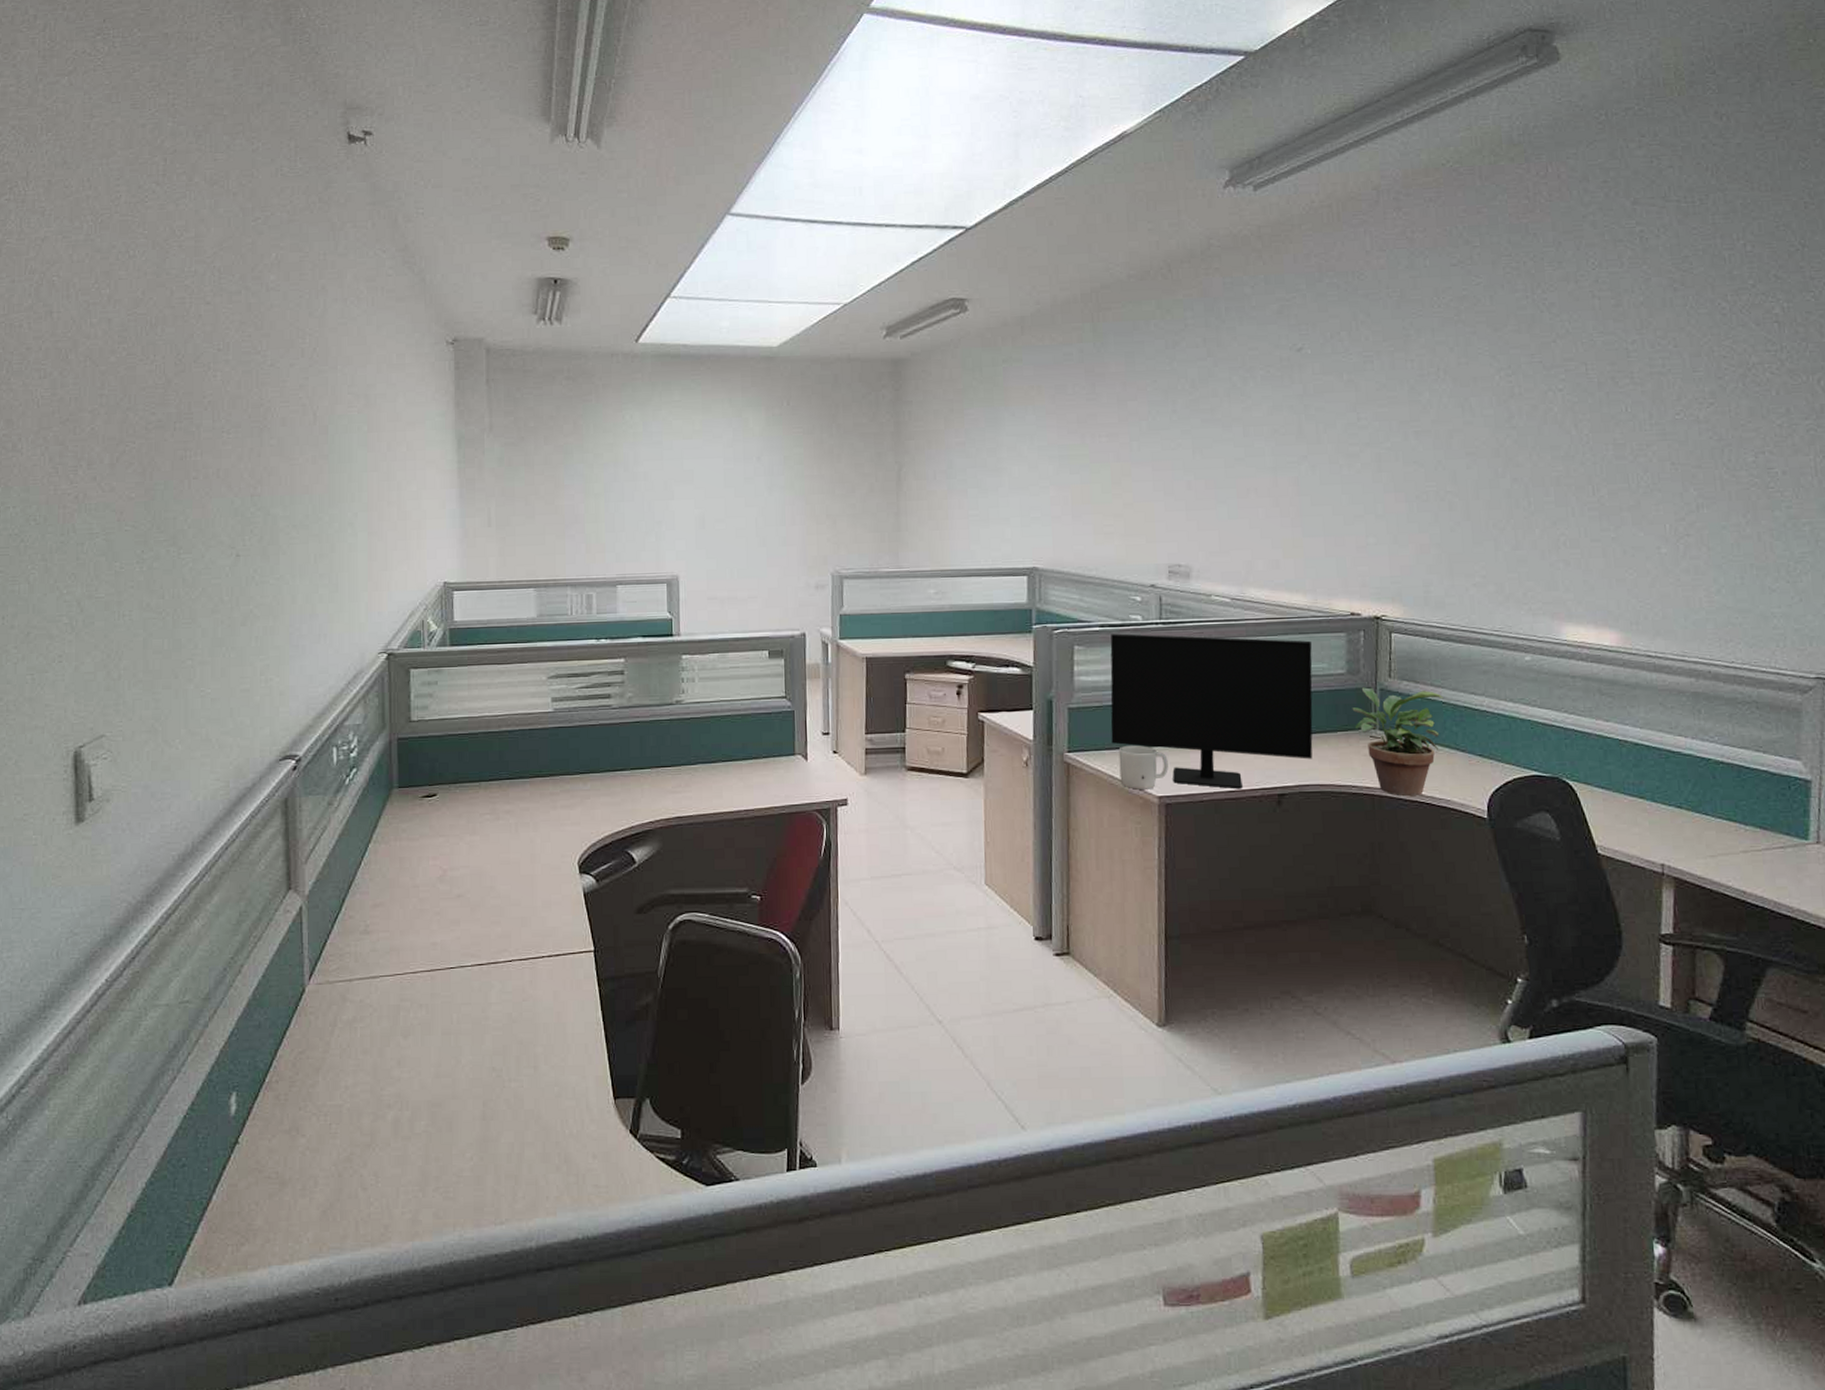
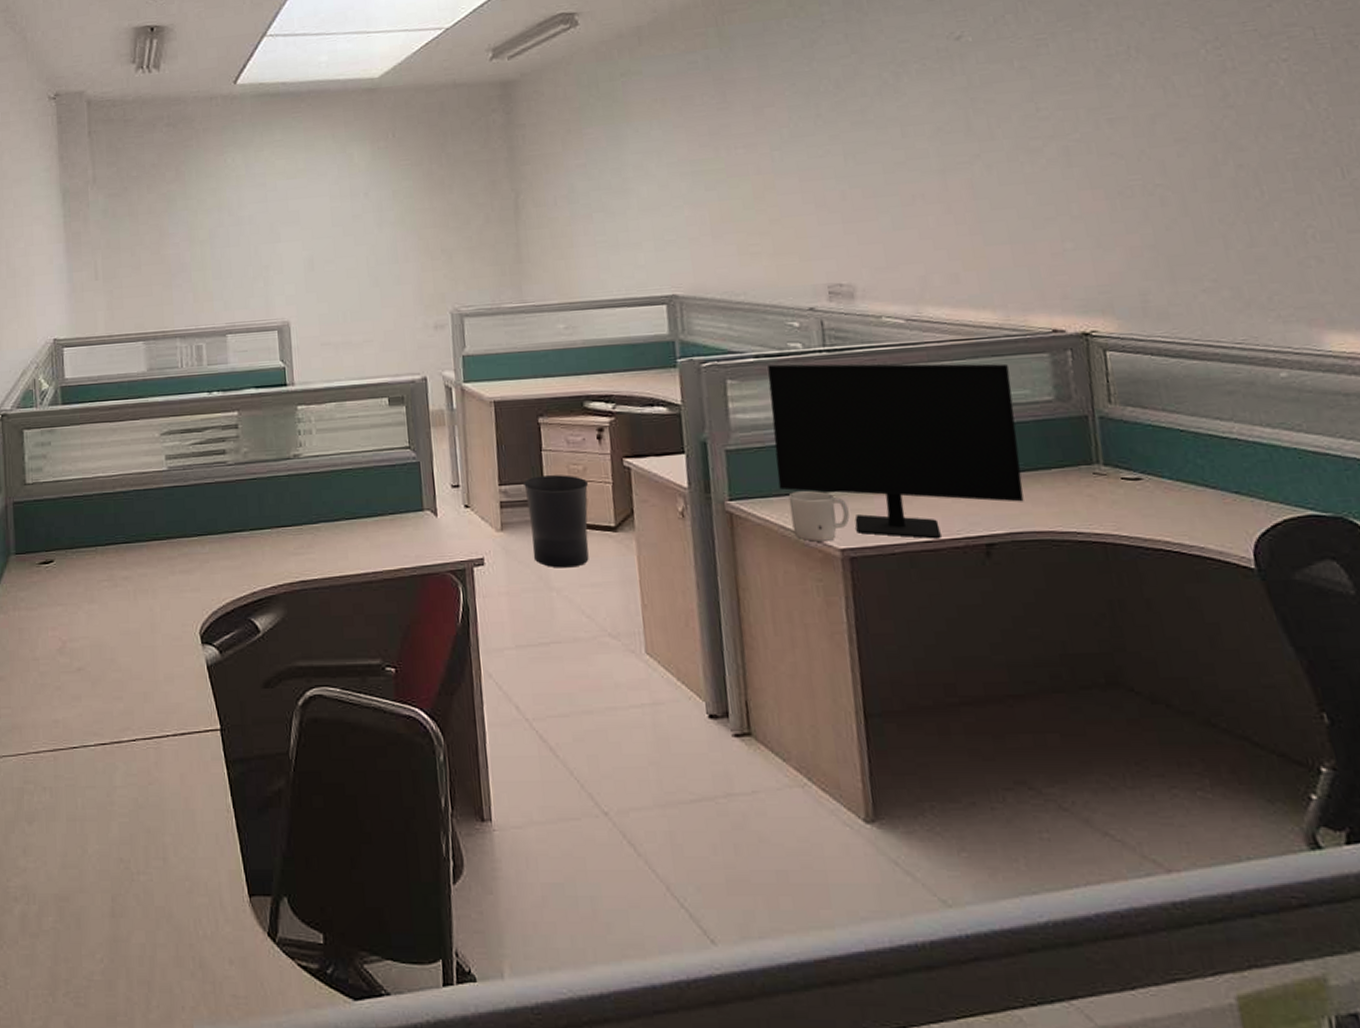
waste bin: none [888,726,946,809] -> present [523,475,589,568]
potted plant: present [1352,687,1444,797] -> none [1066,415,1183,544]

